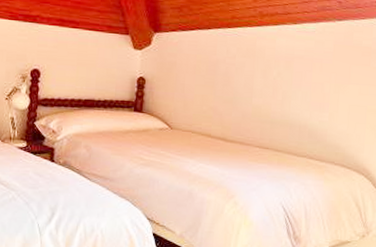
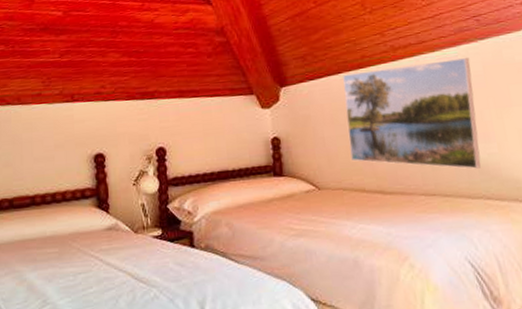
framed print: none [204,31,325,132] -> present [343,58,481,169]

